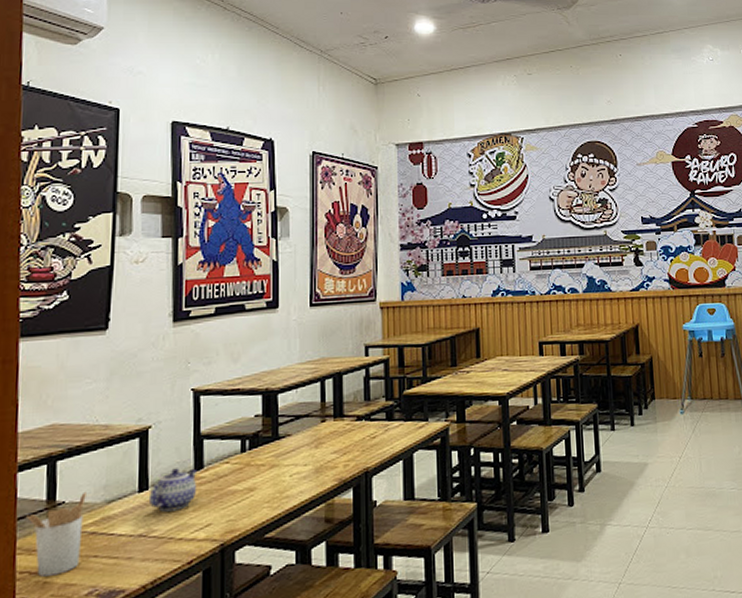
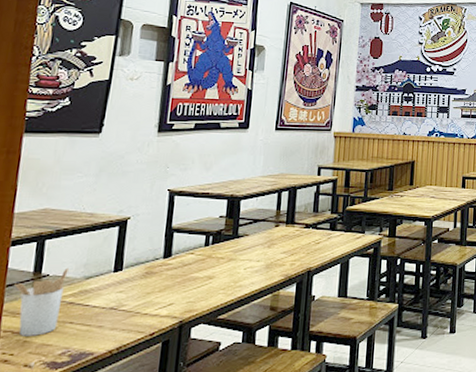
teapot: present [150,468,196,512] -> none [122,254,165,290]

